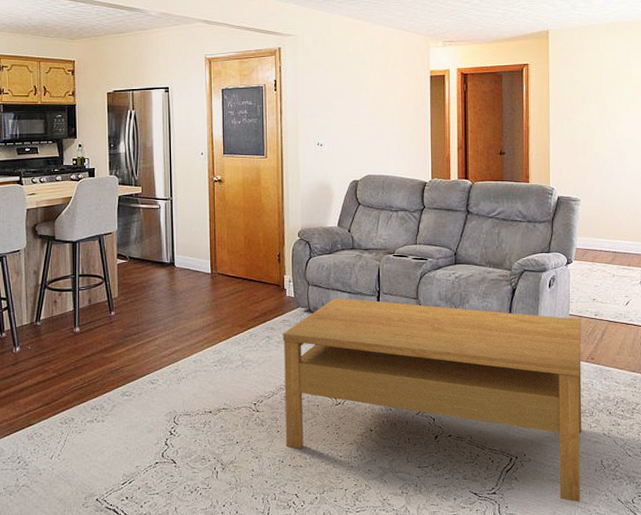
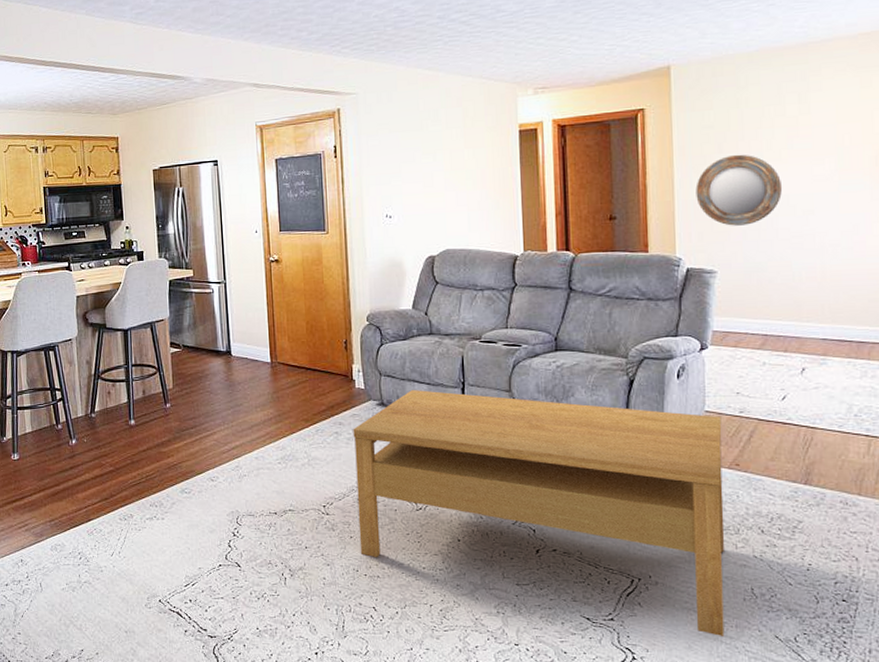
home mirror: none [566,105,628,163] -> present [695,154,782,226]

